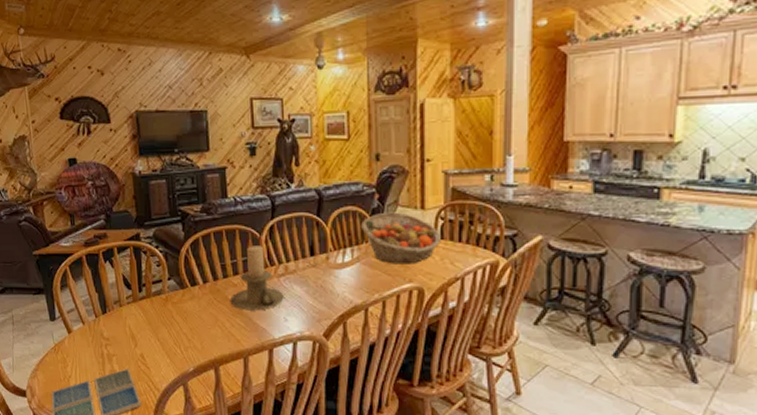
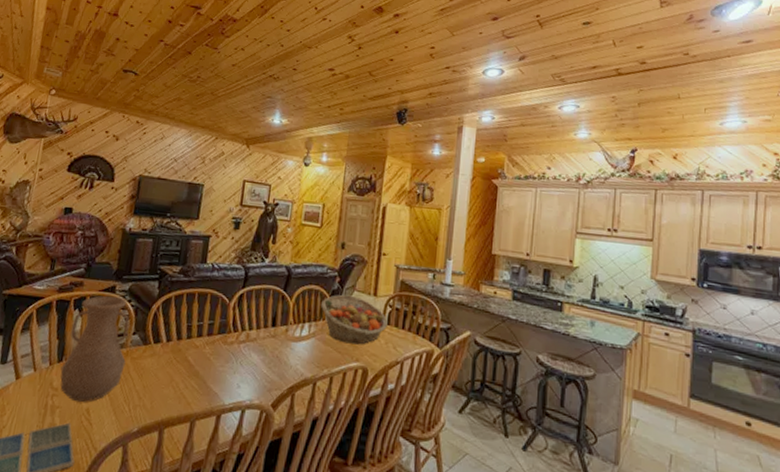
vase: none [107,244,168,348] -> present [60,295,130,402]
candle holder: present [230,246,284,311] -> none [188,310,241,375]

